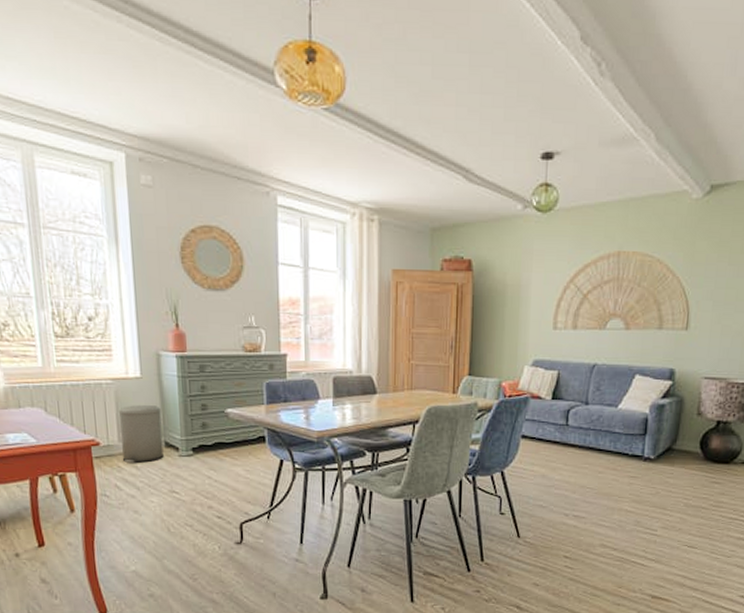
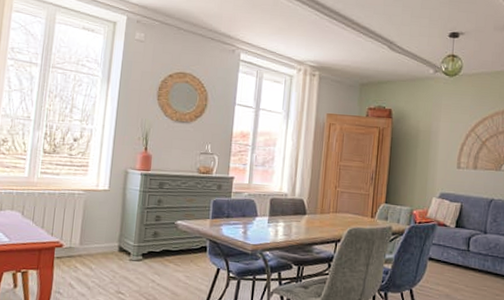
pedal bin: present [119,405,164,463] -> none [81,213,121,265]

